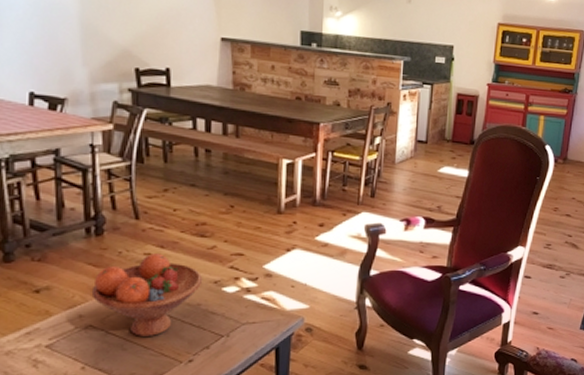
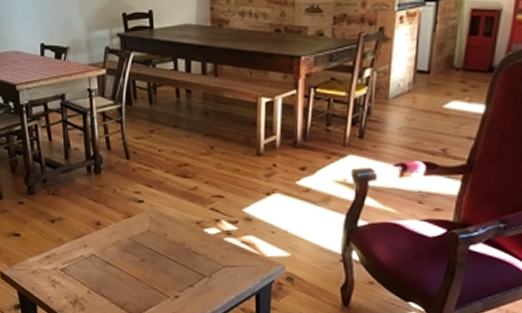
fruit bowl: present [91,253,203,336] -> none [93,192,186,270]

